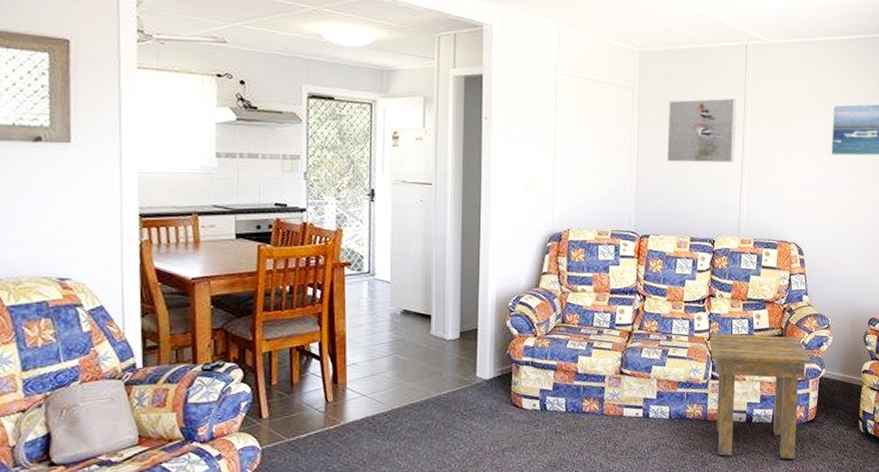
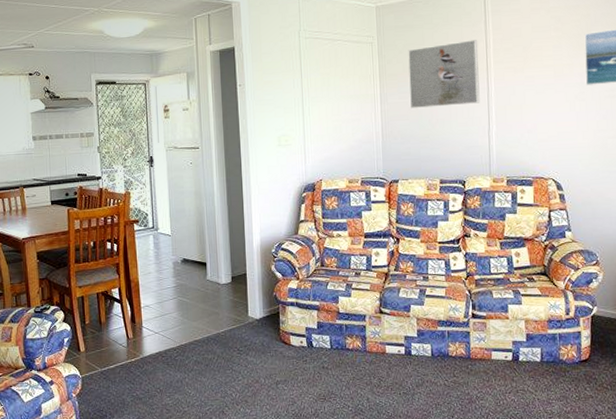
side table: present [710,333,812,459] -> none [467,272,582,399]

